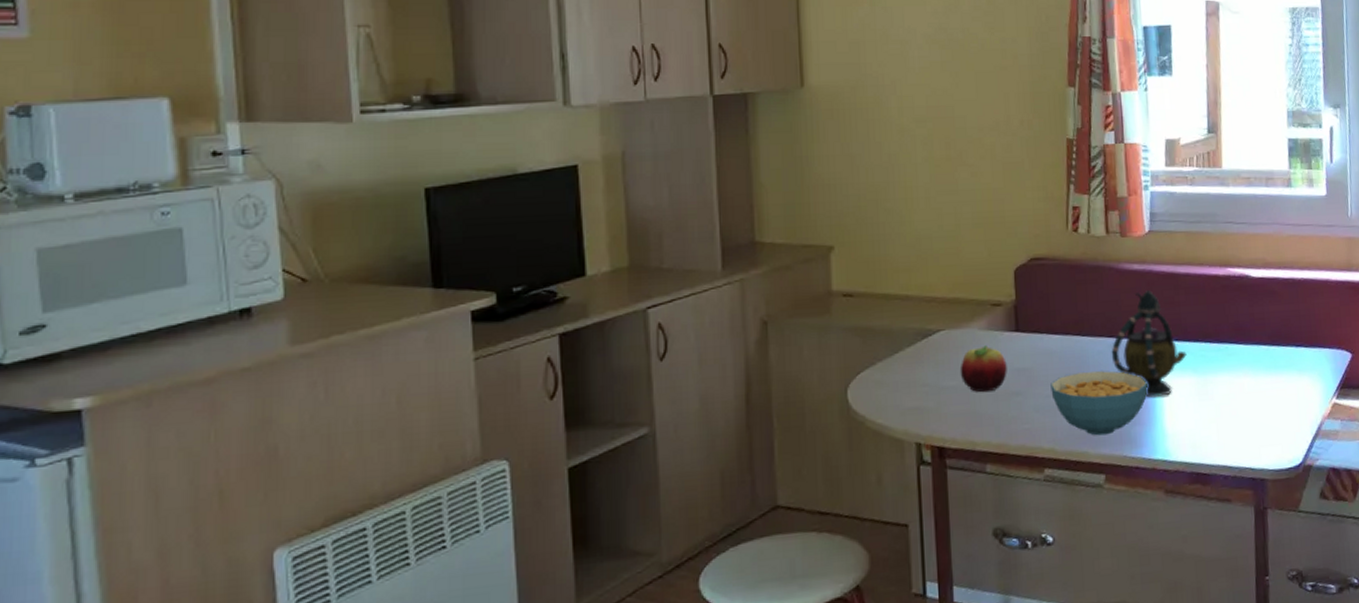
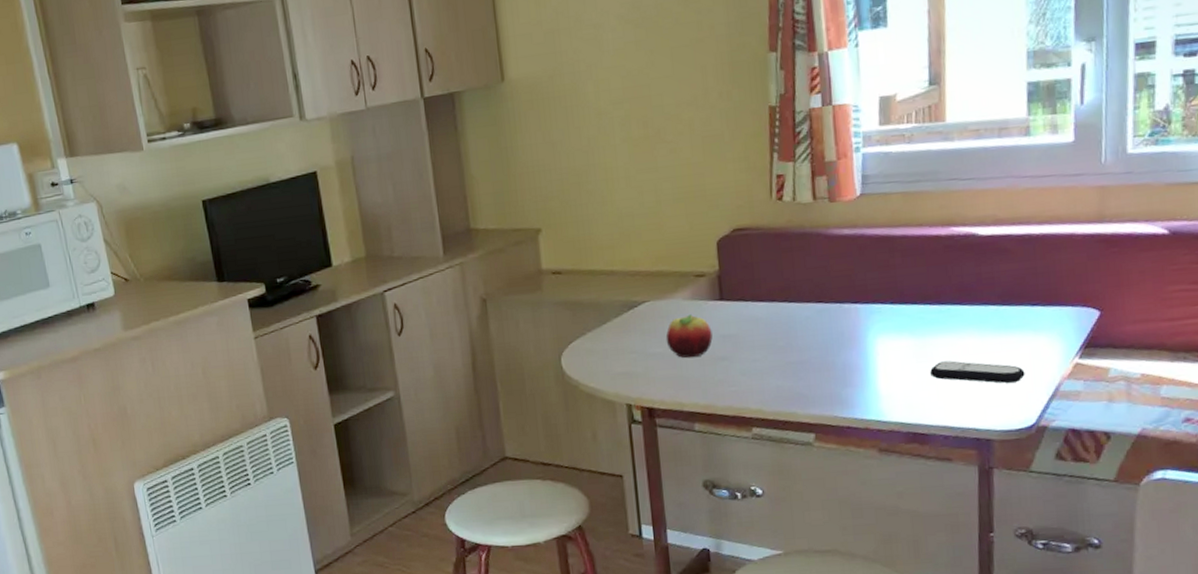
cereal bowl: present [1050,371,1148,436] -> none [757,335,860,397]
teapot: present [1111,290,1187,398] -> none [819,254,903,360]
remote control: none [1211,399,1293,422] -> present [930,360,1025,383]

